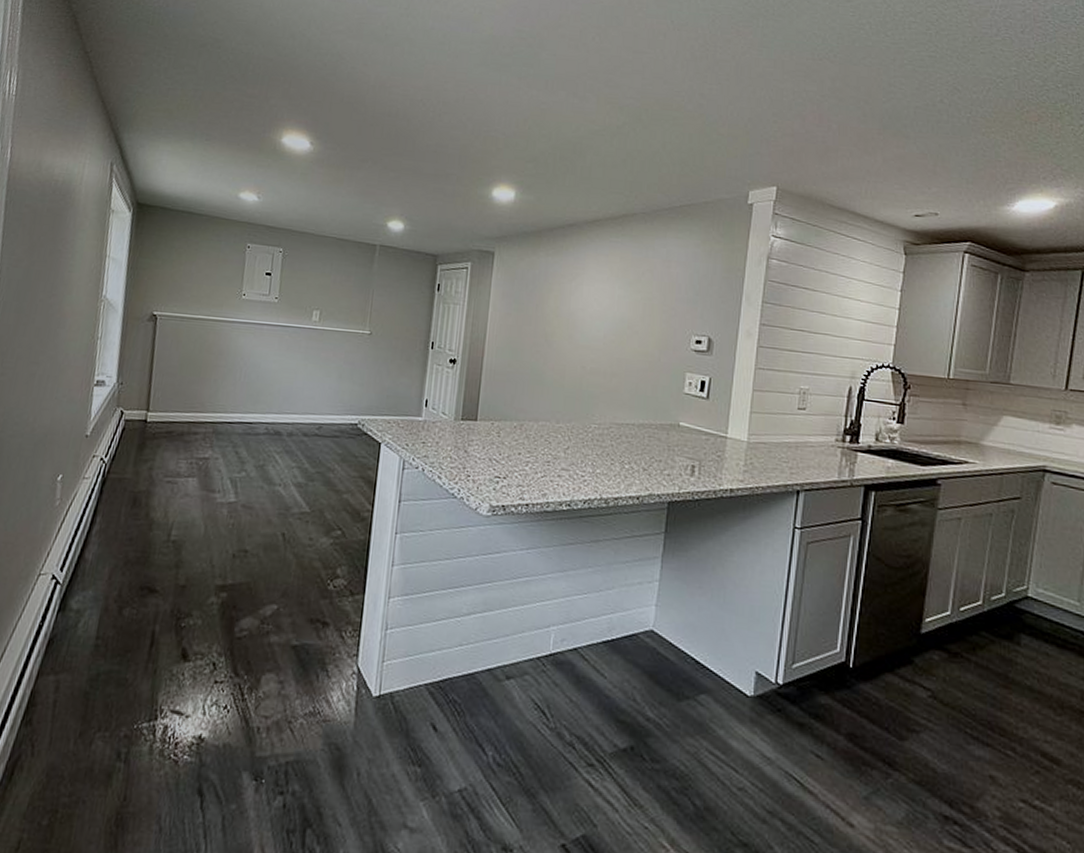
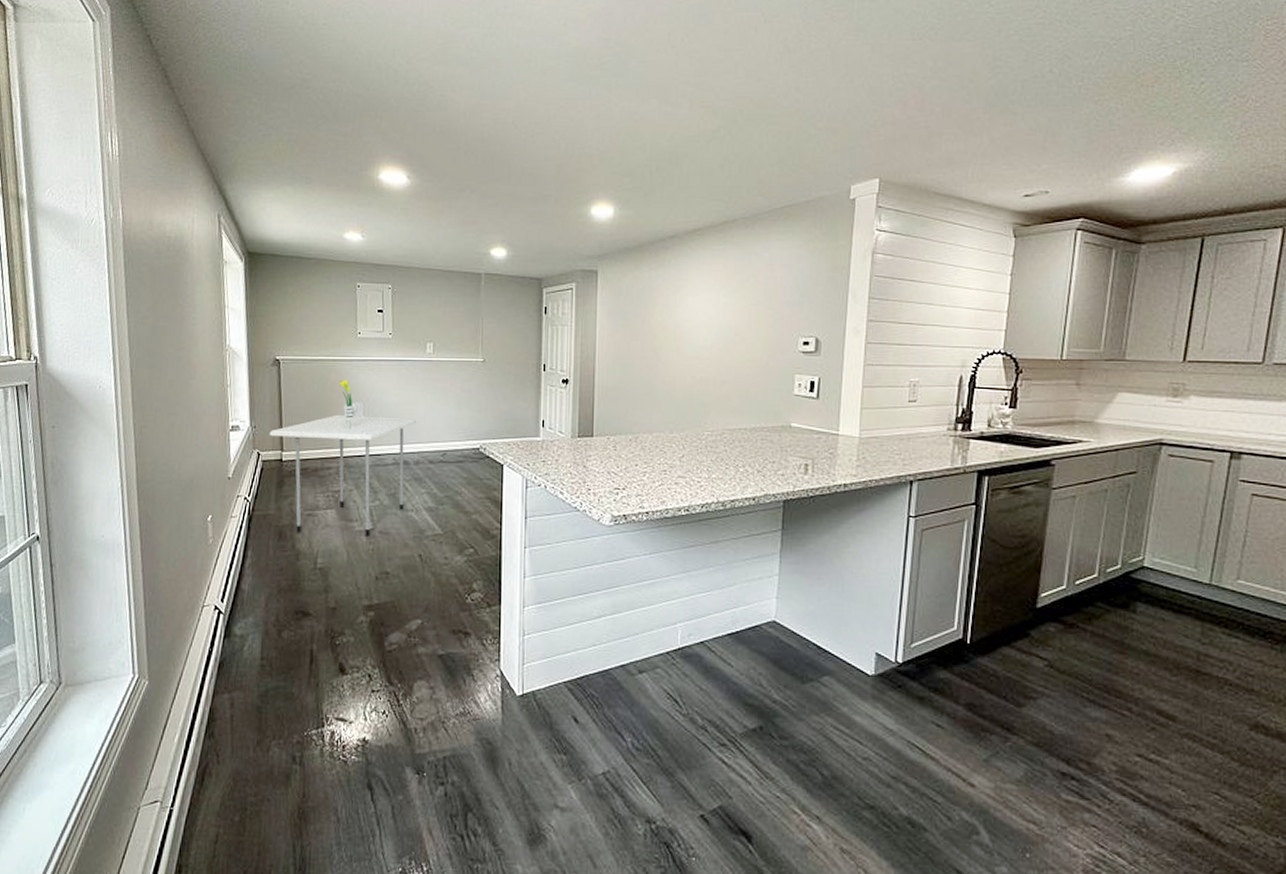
dining table: none [136,377,297,510] -> present [269,414,419,537]
bouquet: none [217,341,242,394] -> present [339,379,364,430]

